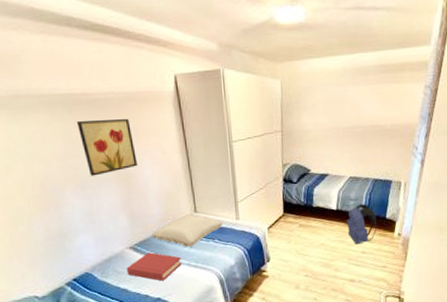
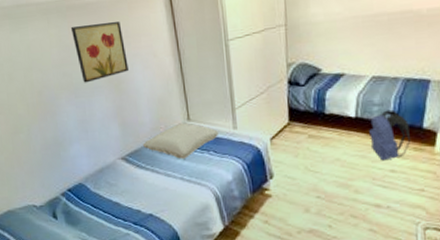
hardback book: present [126,252,182,281] -> none [118,164,174,196]

